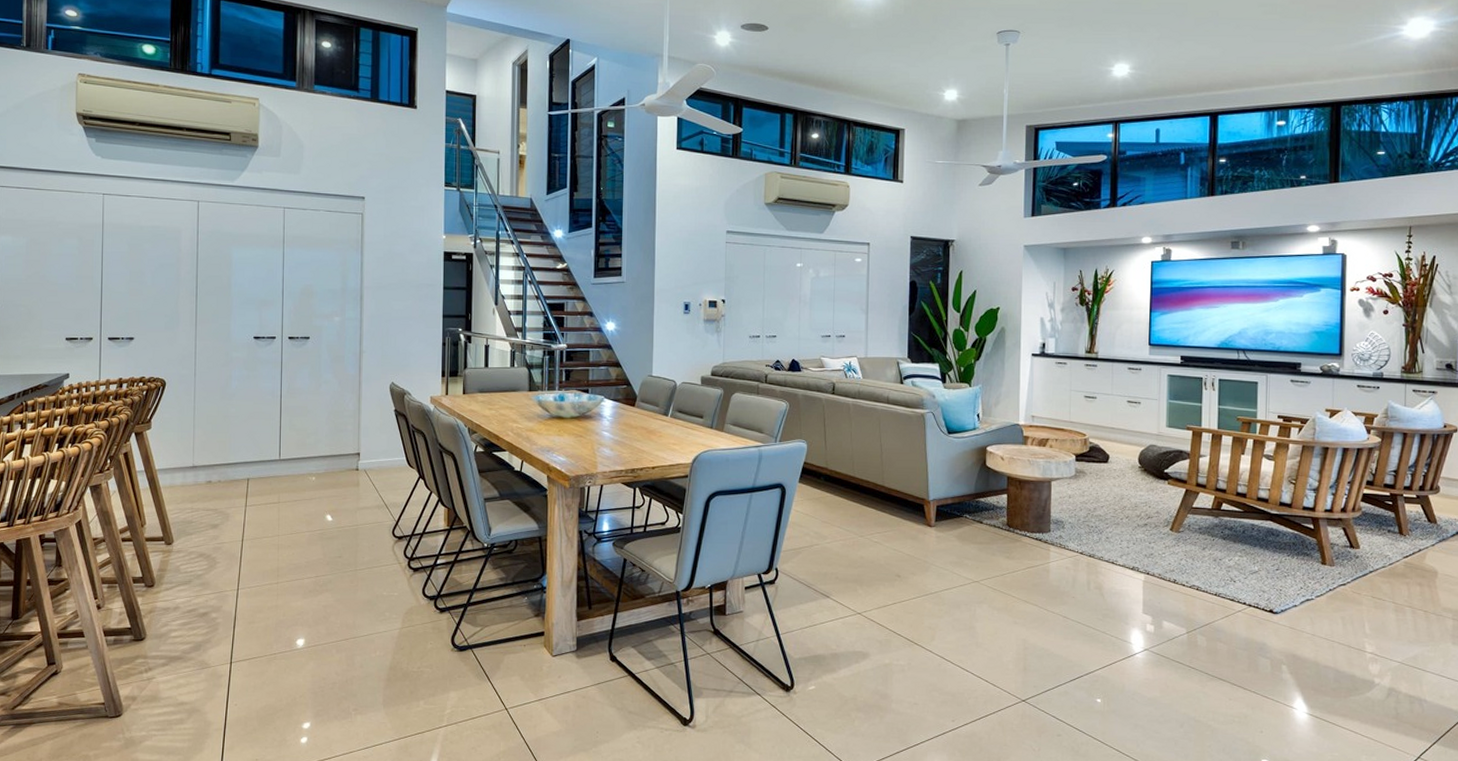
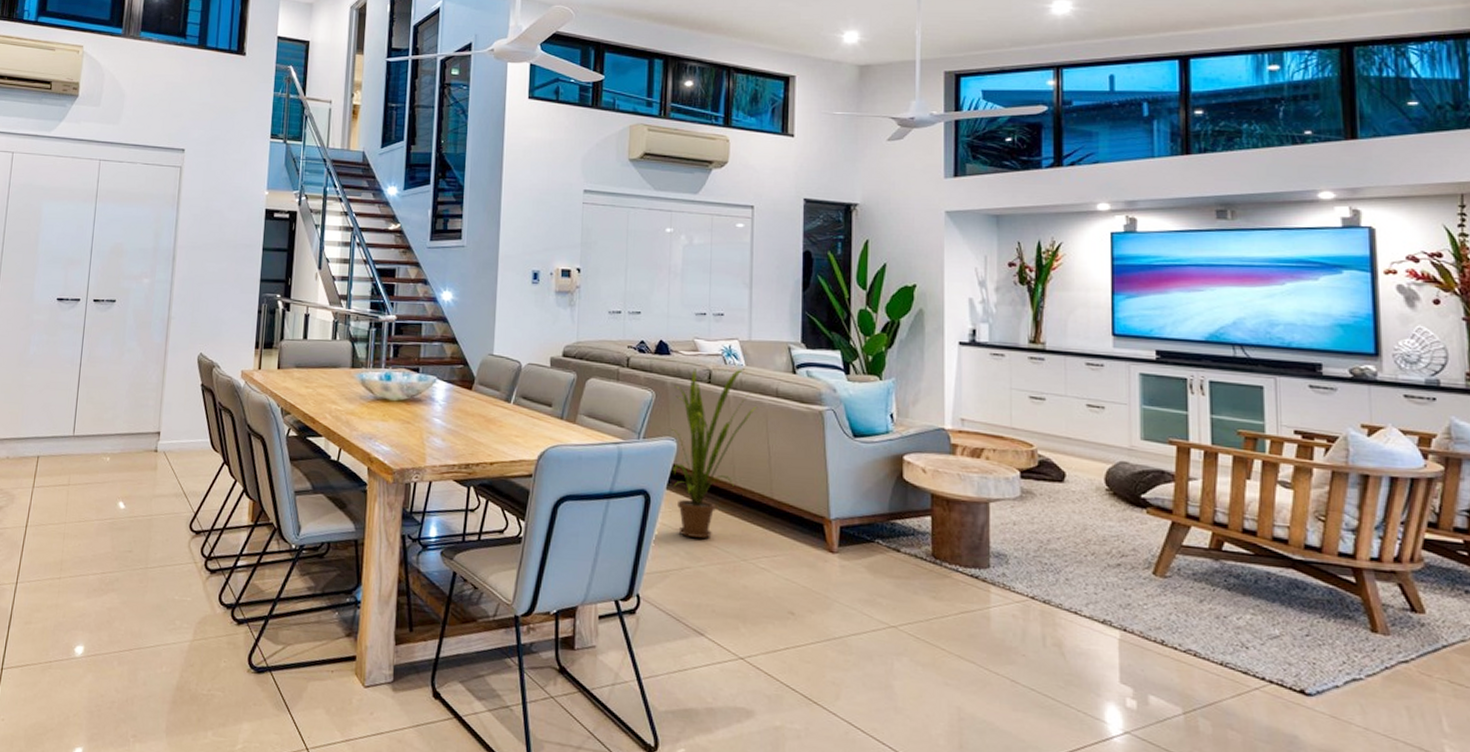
house plant: none [801,381,873,520] -> present [670,368,758,538]

